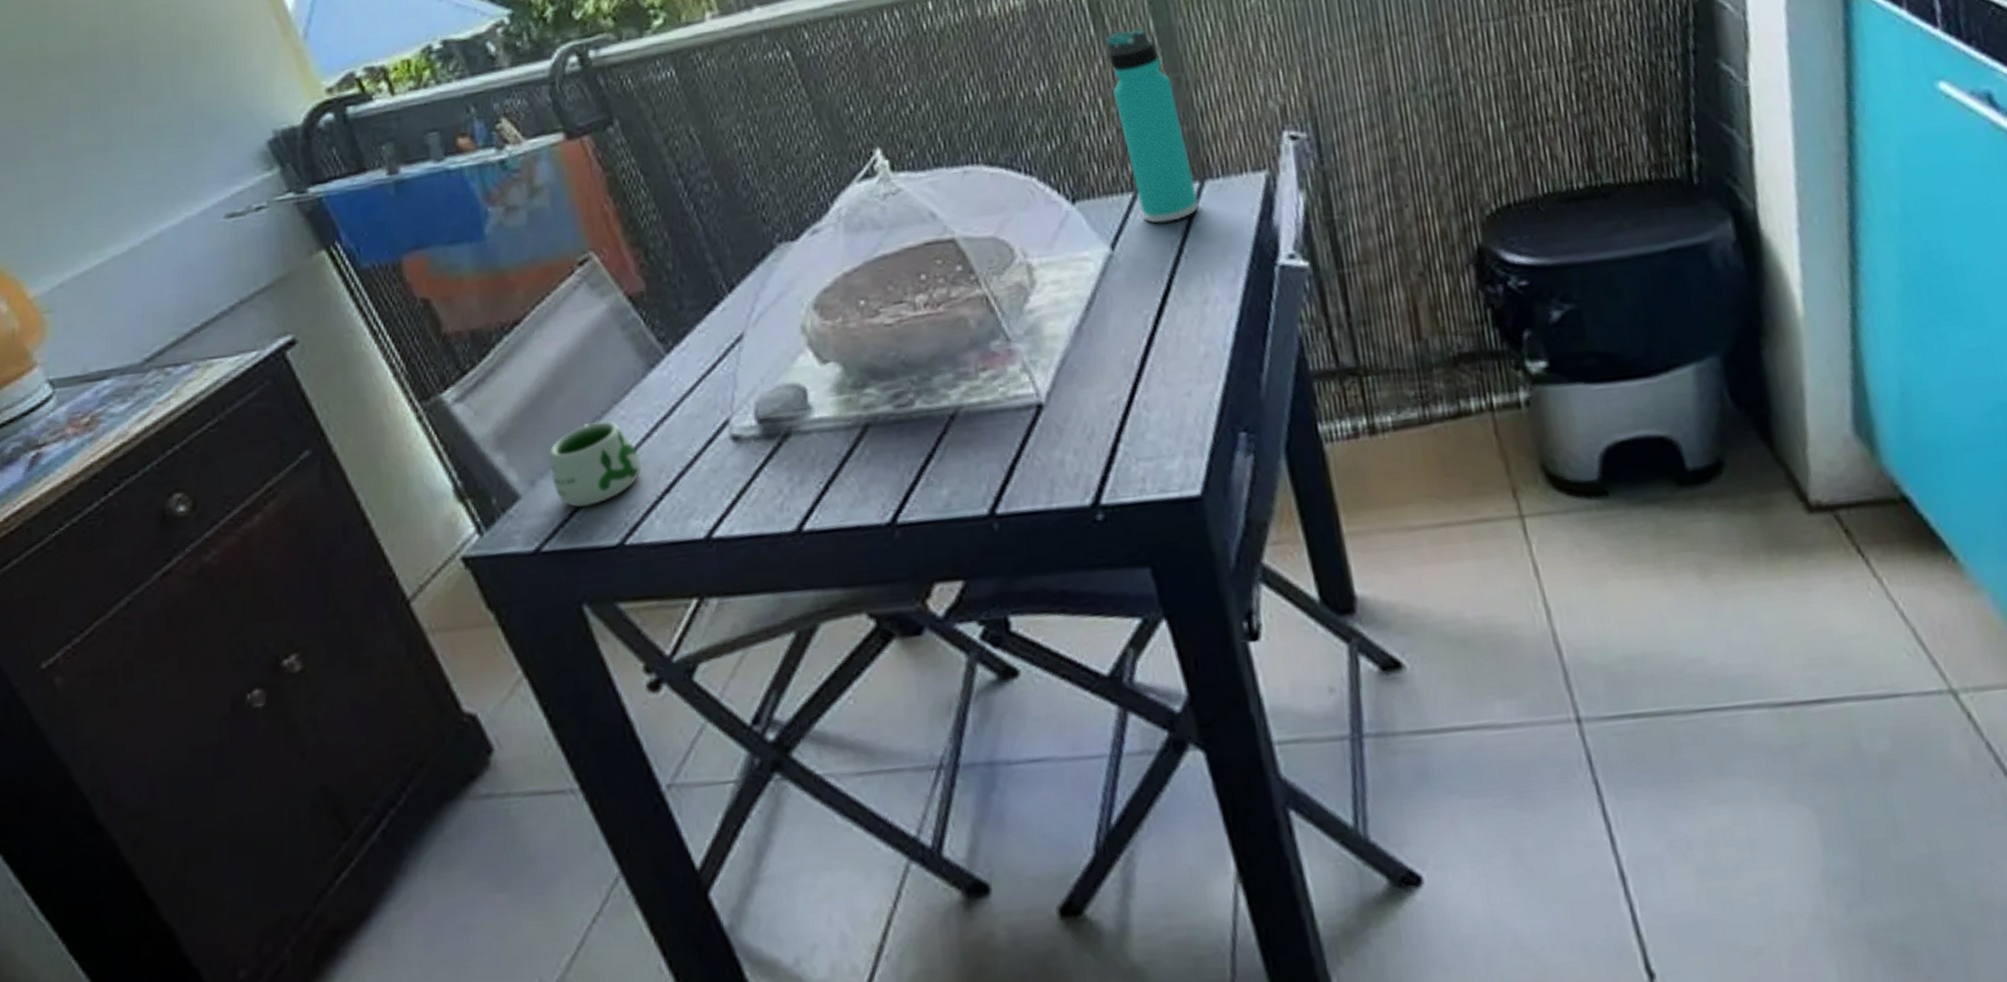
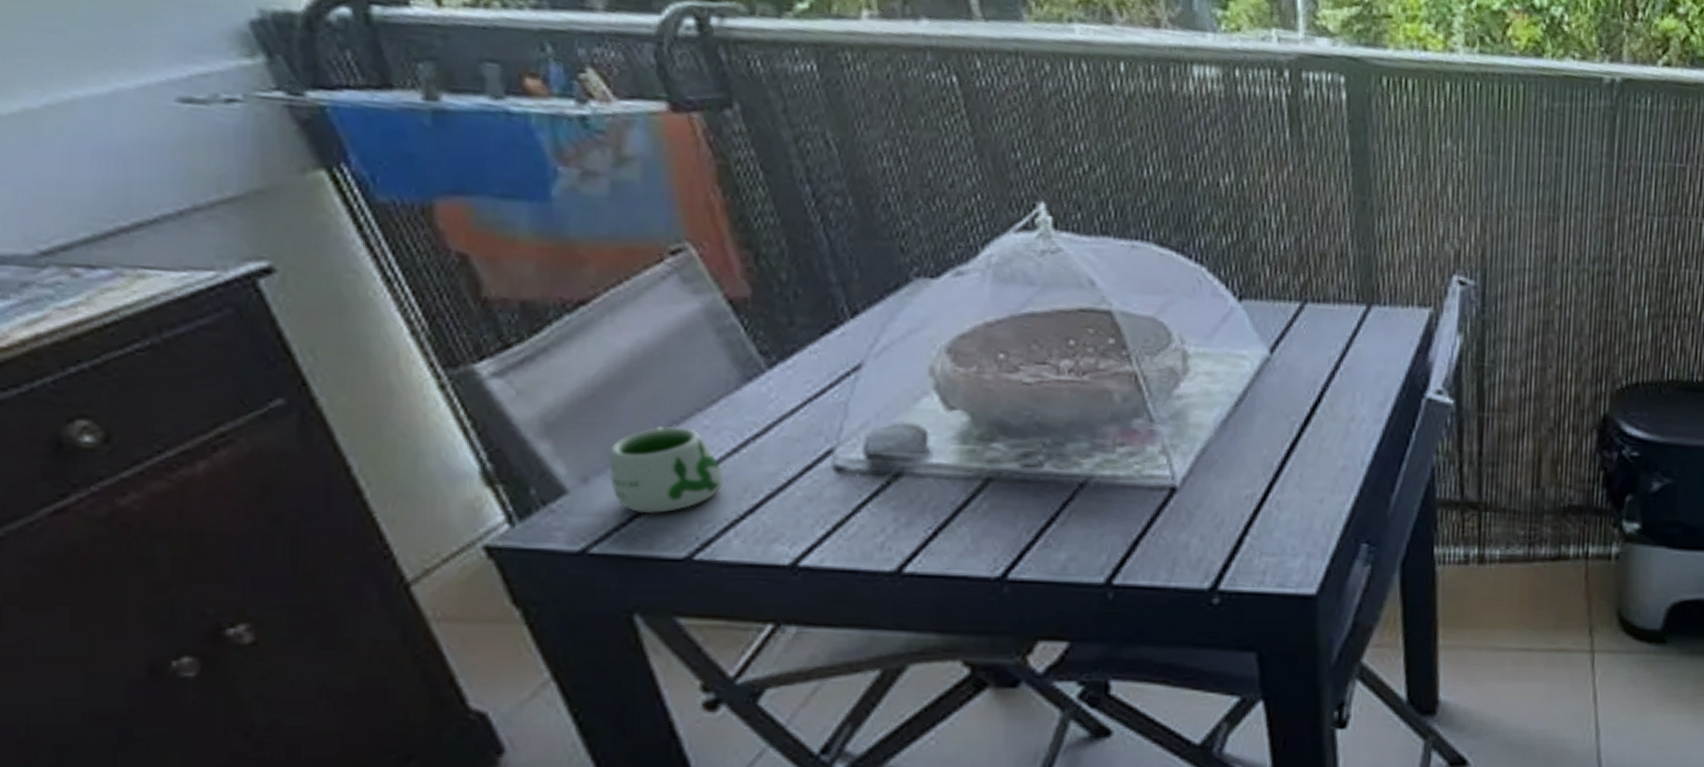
thermos bottle: present [1106,28,1200,224] -> none [1298,142,1363,338]

